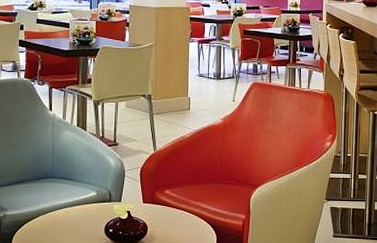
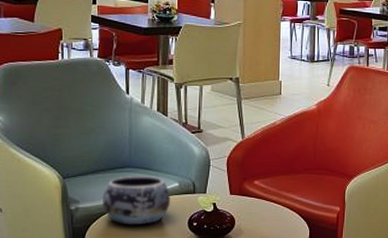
decorative bowl: none [28,185,89,231] -> present [103,175,171,225]

